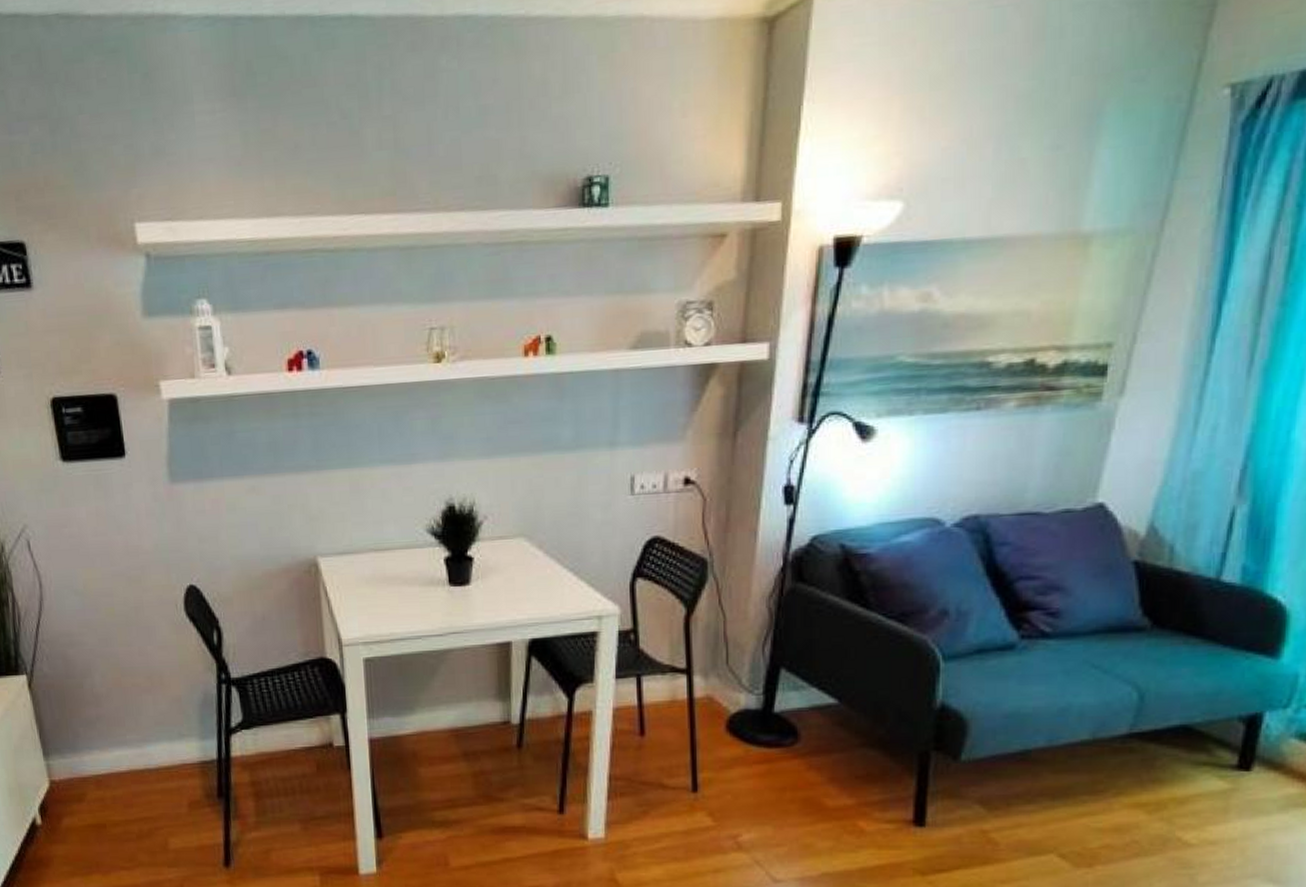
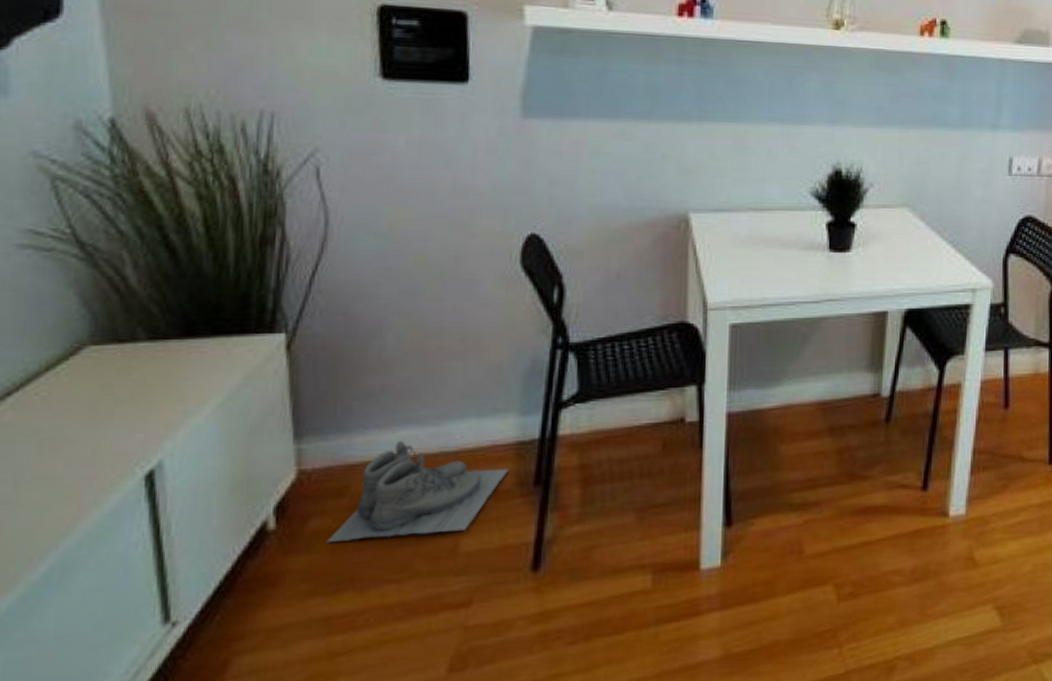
boots: none [76,759,198,837] -> present [325,441,509,544]

